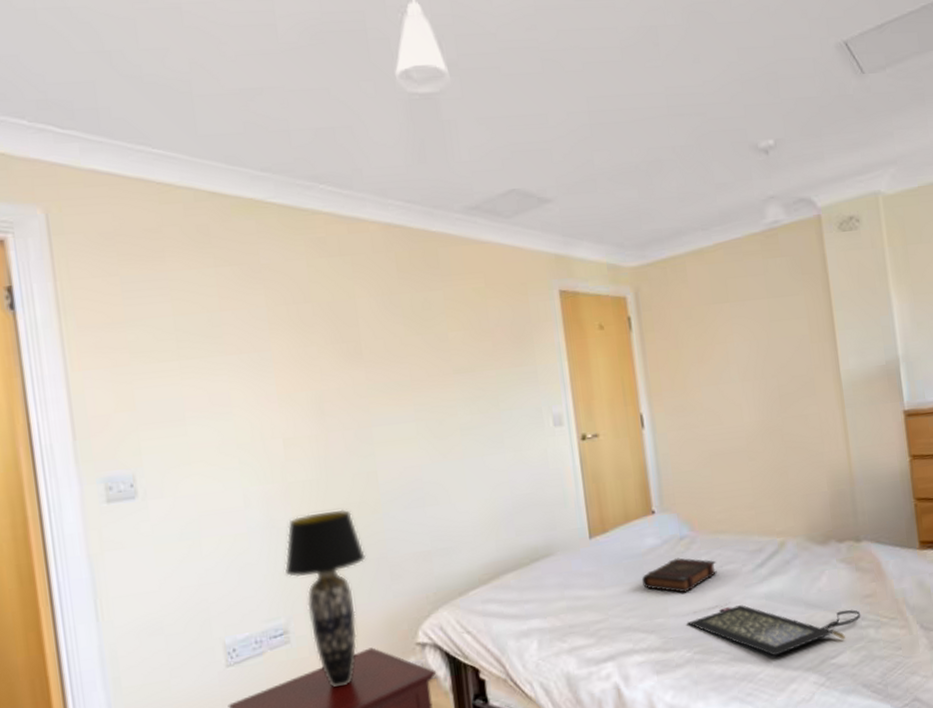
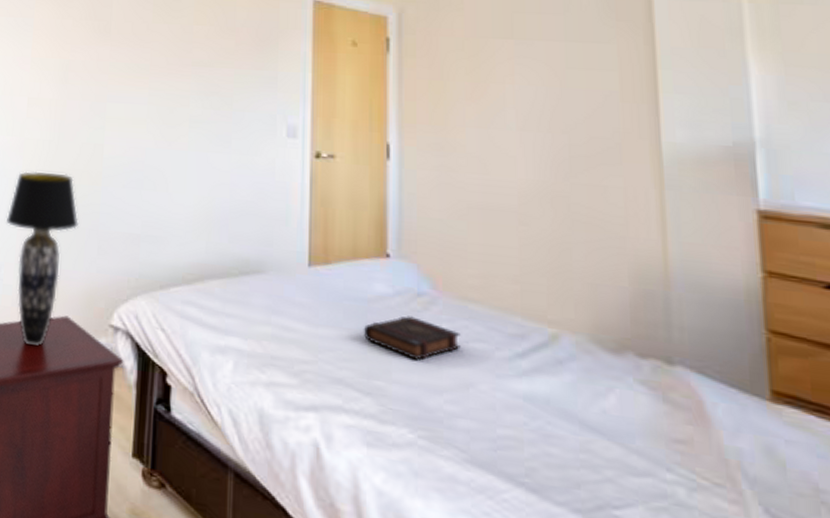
clutch bag: present [686,605,861,656] -> none [413,393,666,489]

